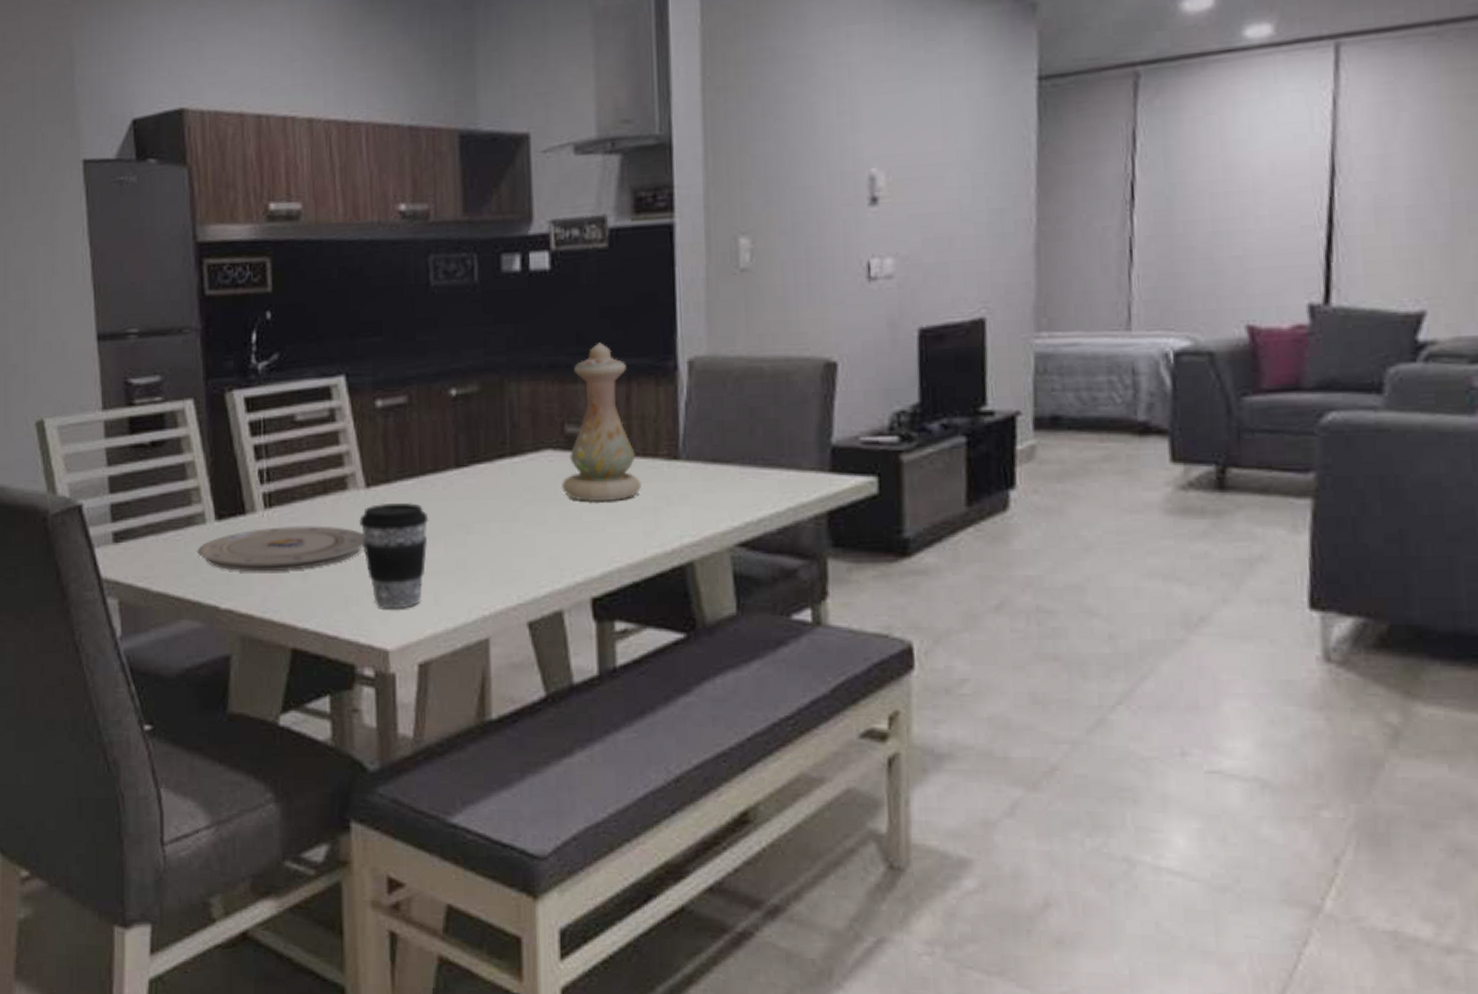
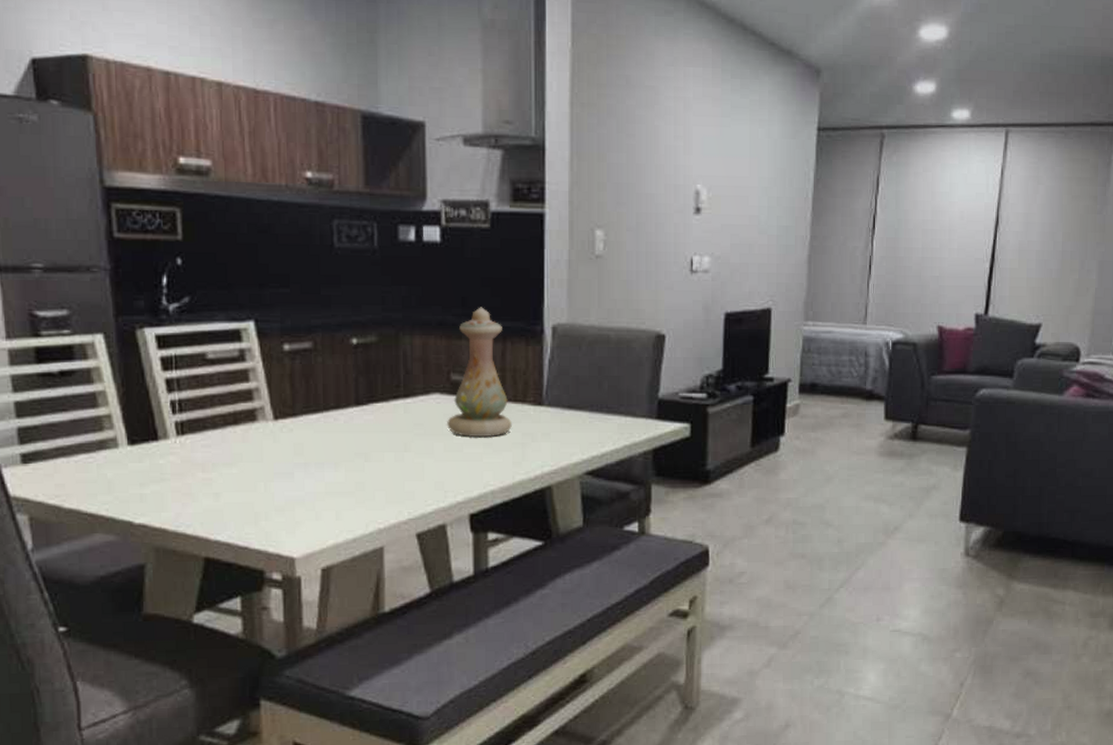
plate: present [197,526,365,572] -> none [110,452,274,492]
coffee cup: present [359,502,429,609] -> none [268,433,332,524]

